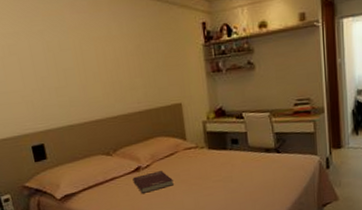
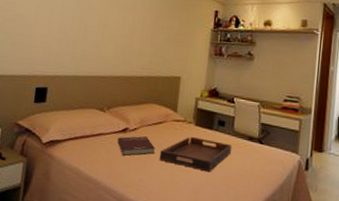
serving tray: none [178,160,251,191] -> present [159,136,232,172]

